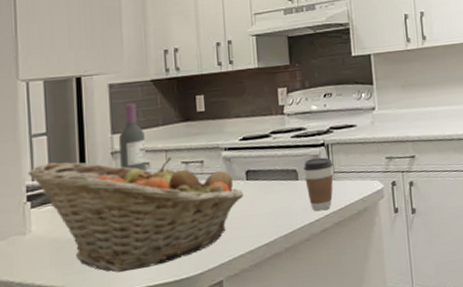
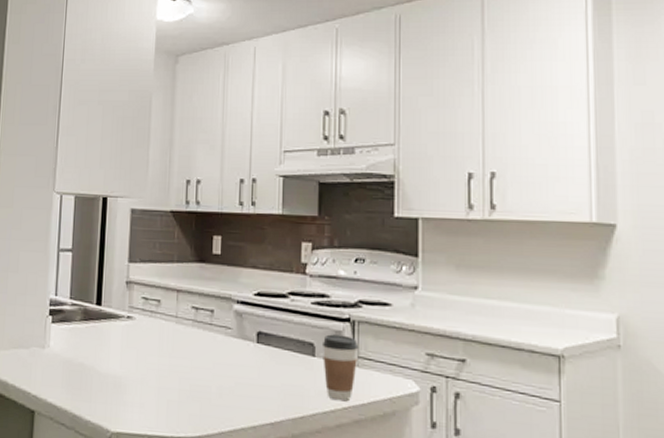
fruit basket: present [27,156,244,273] -> none [52,280,253,415]
wine bottle: present [118,104,147,172] -> none [132,234,159,309]

